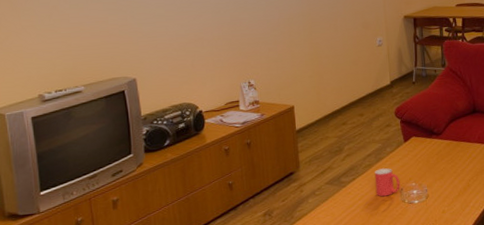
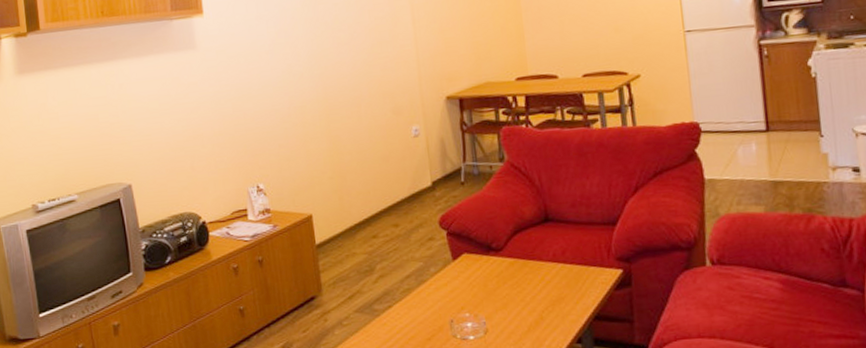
mug: present [374,168,400,197] -> none [415,293,450,330]

